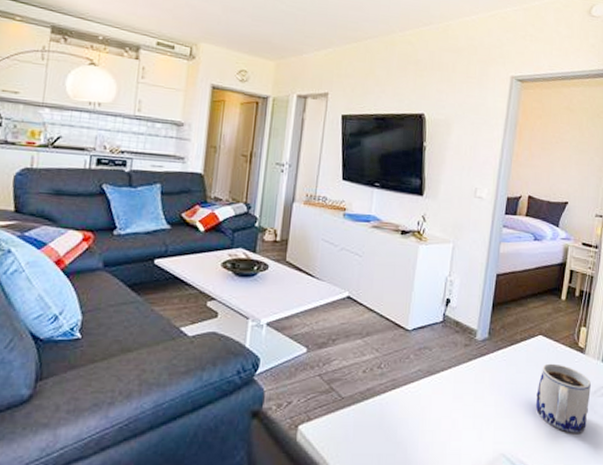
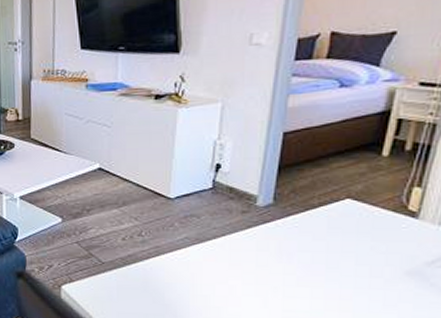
mug: present [536,363,591,433] -> none [341,230,426,306]

